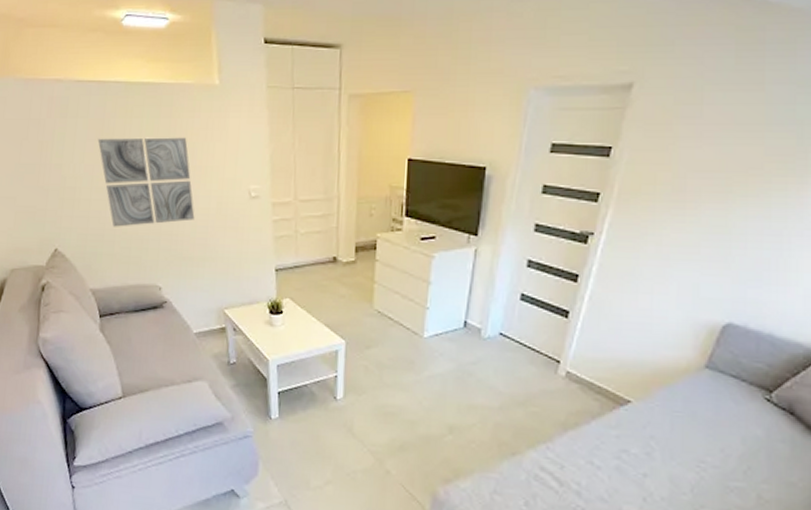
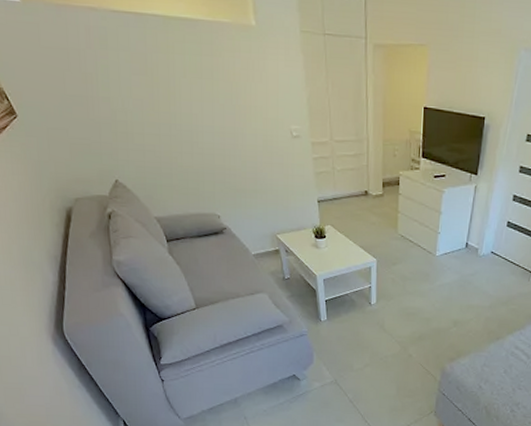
wall art: present [97,137,195,227] -> none [142,73,244,161]

